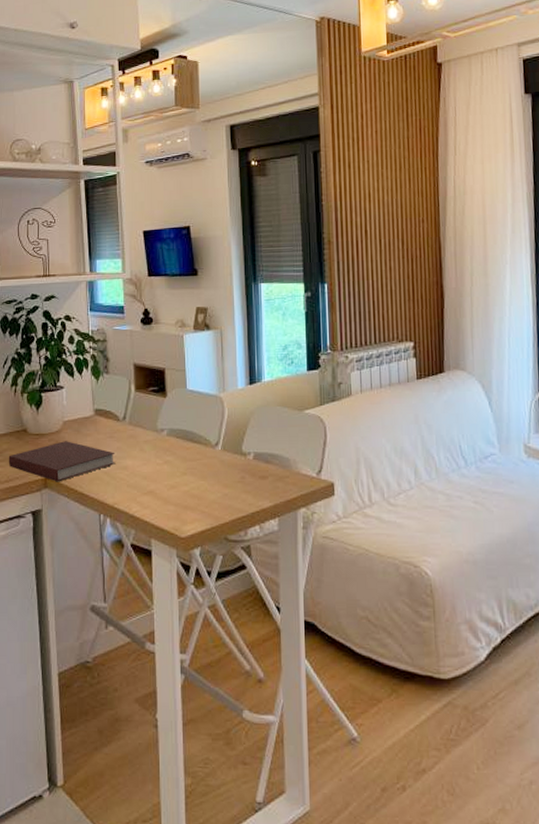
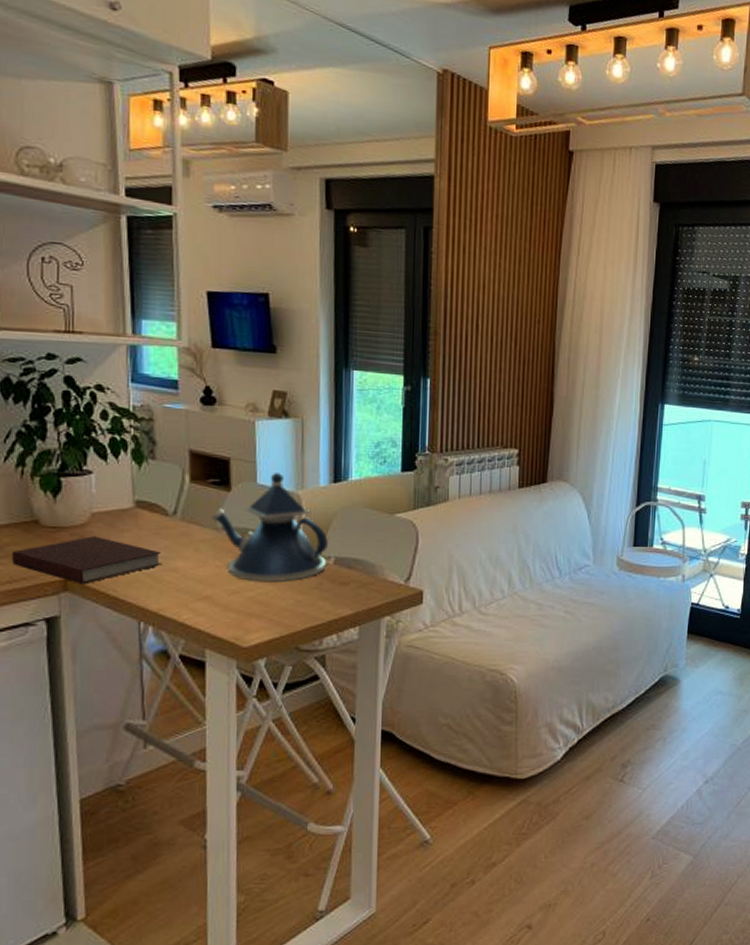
teapot: none [152,378,248,476] -> present [212,471,328,581]

